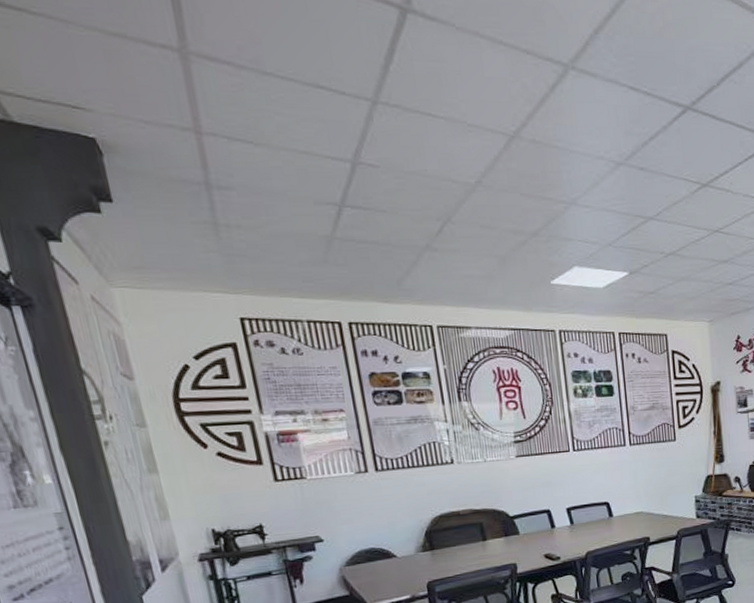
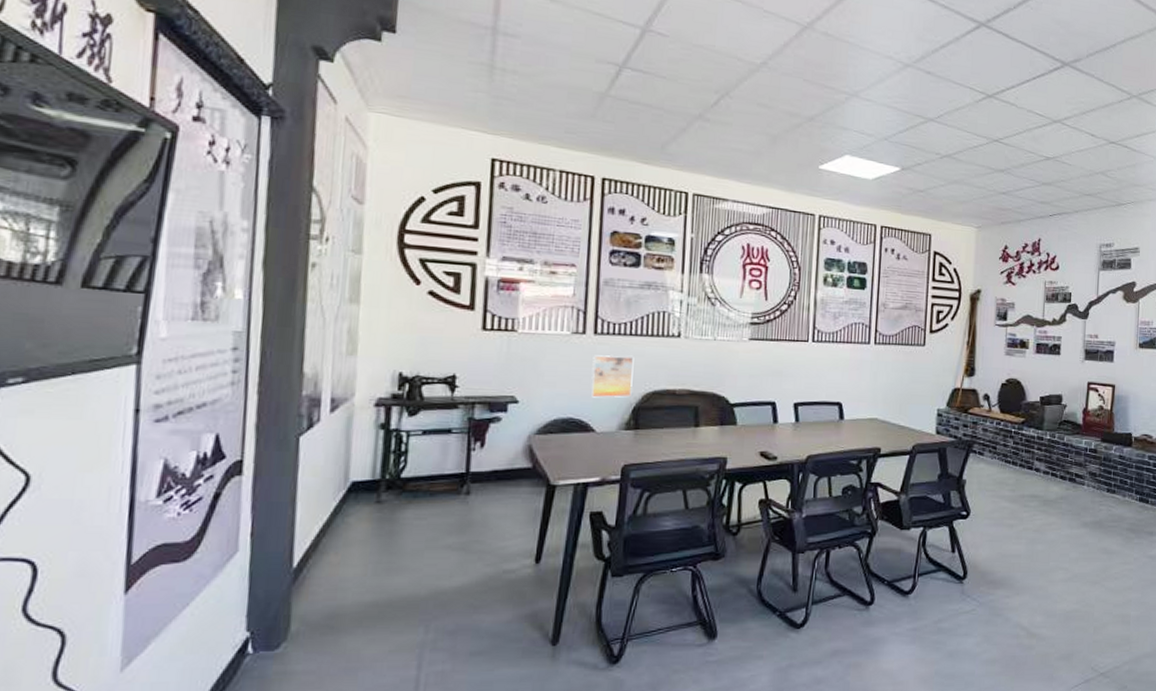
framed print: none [379,487,421,528] -> present [591,355,634,398]

